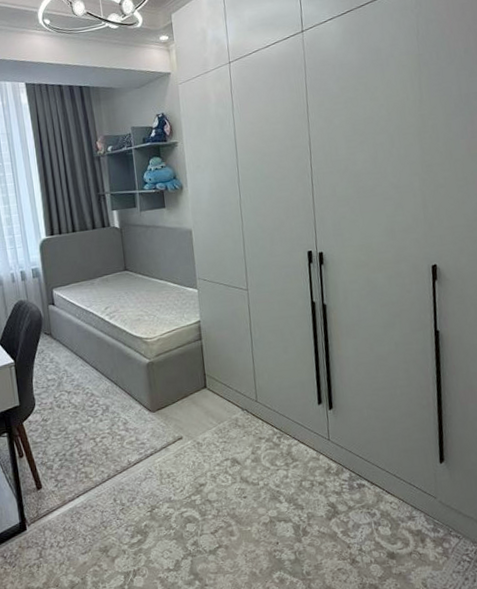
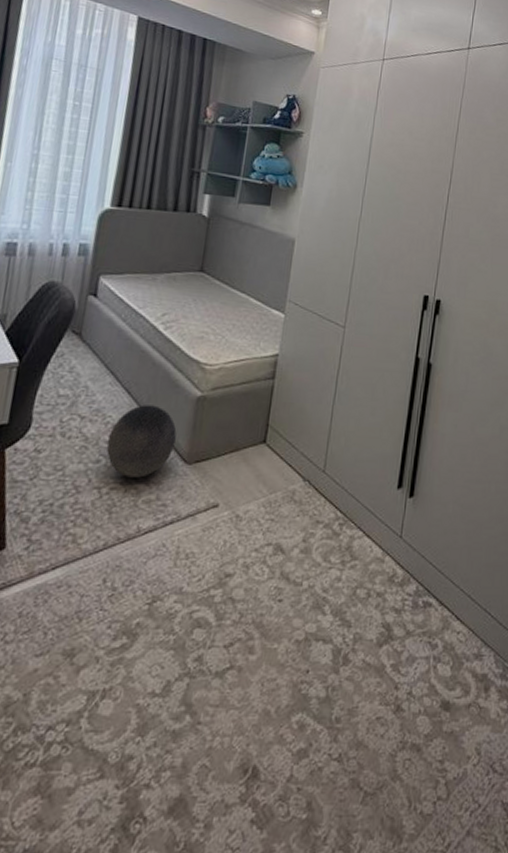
ball: none [90,375,140,428] -> present [106,404,177,478]

